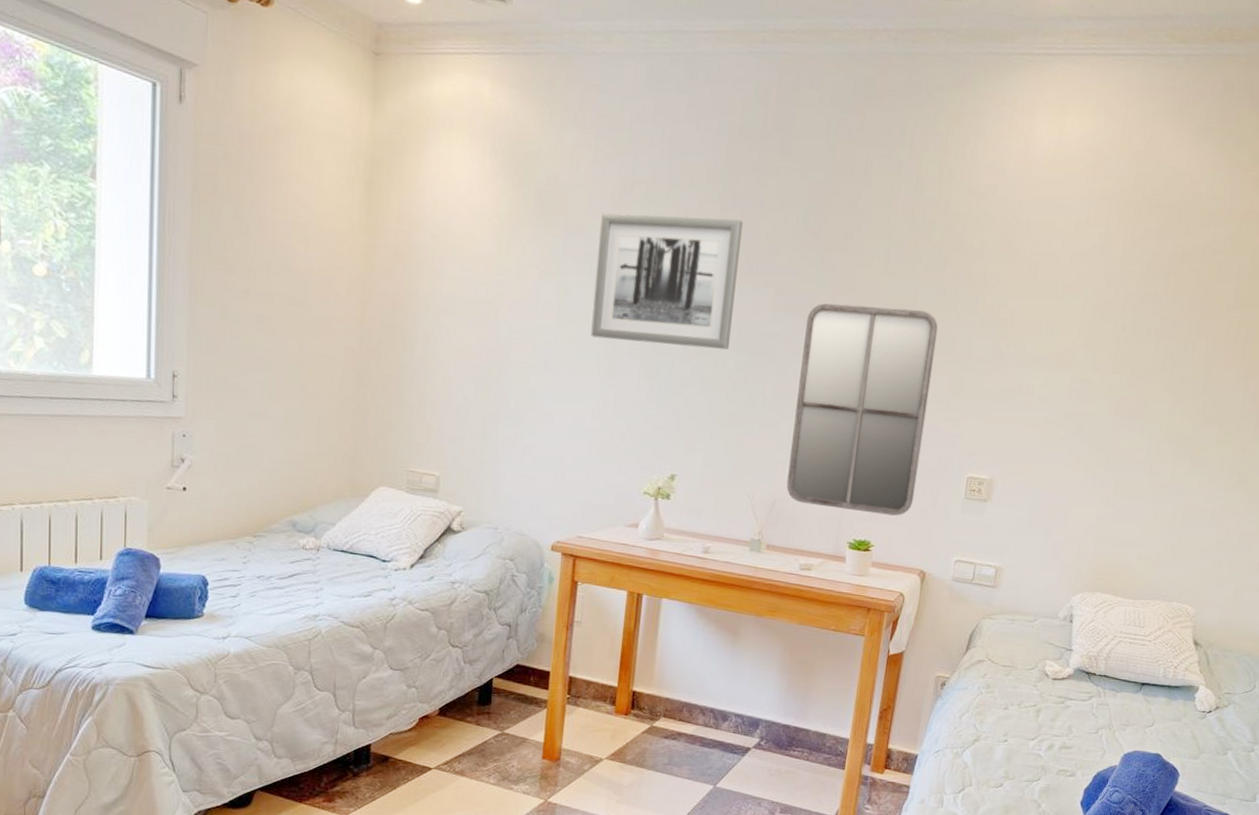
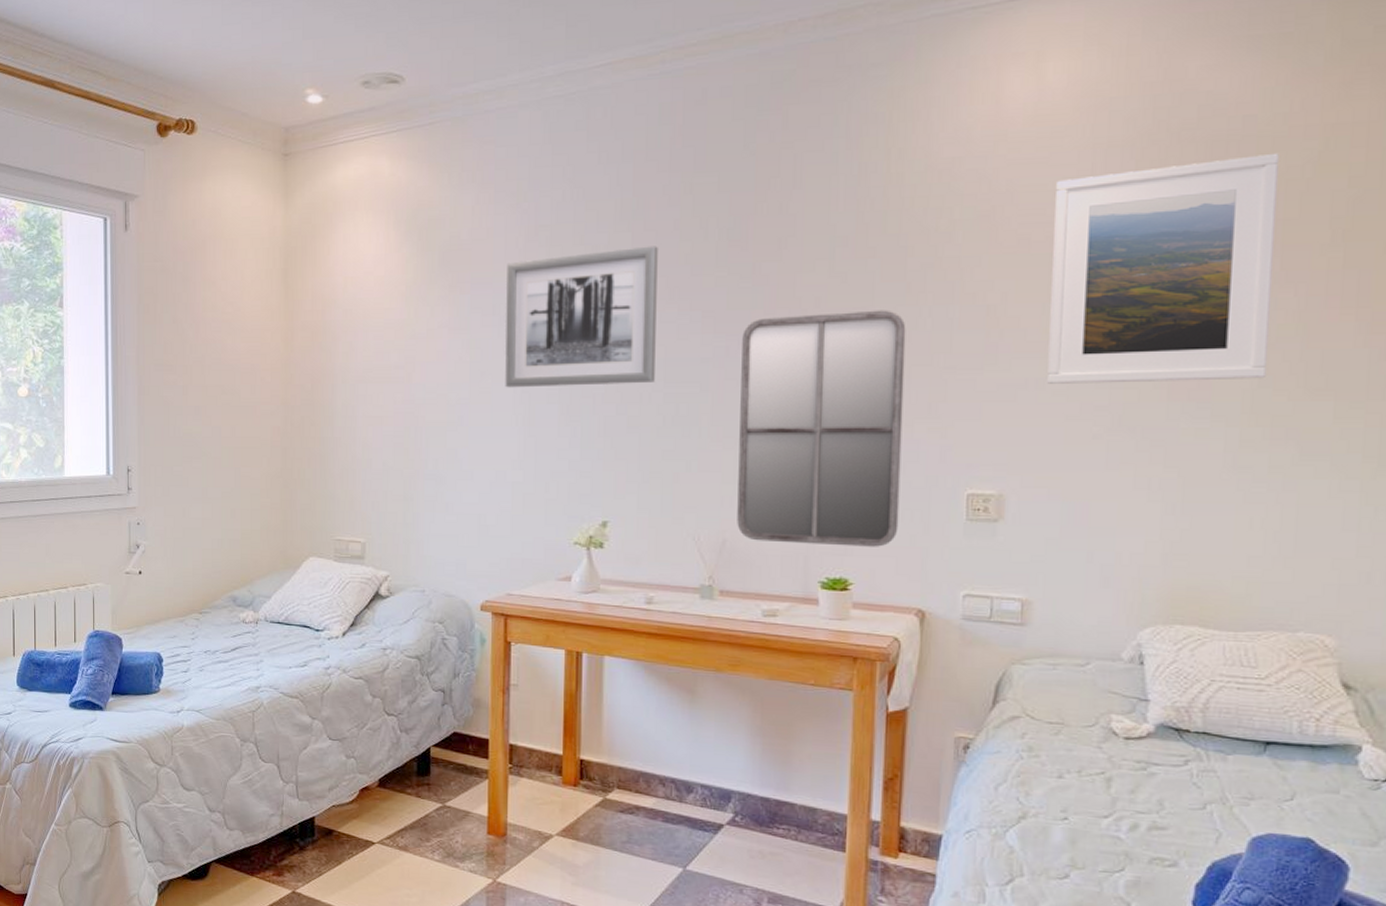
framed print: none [1035,220,1211,406] -> present [1047,152,1279,384]

